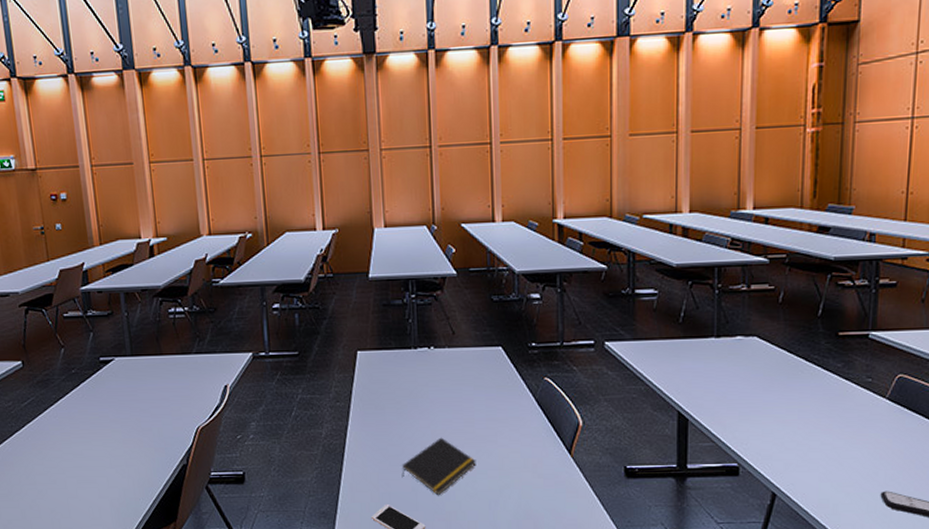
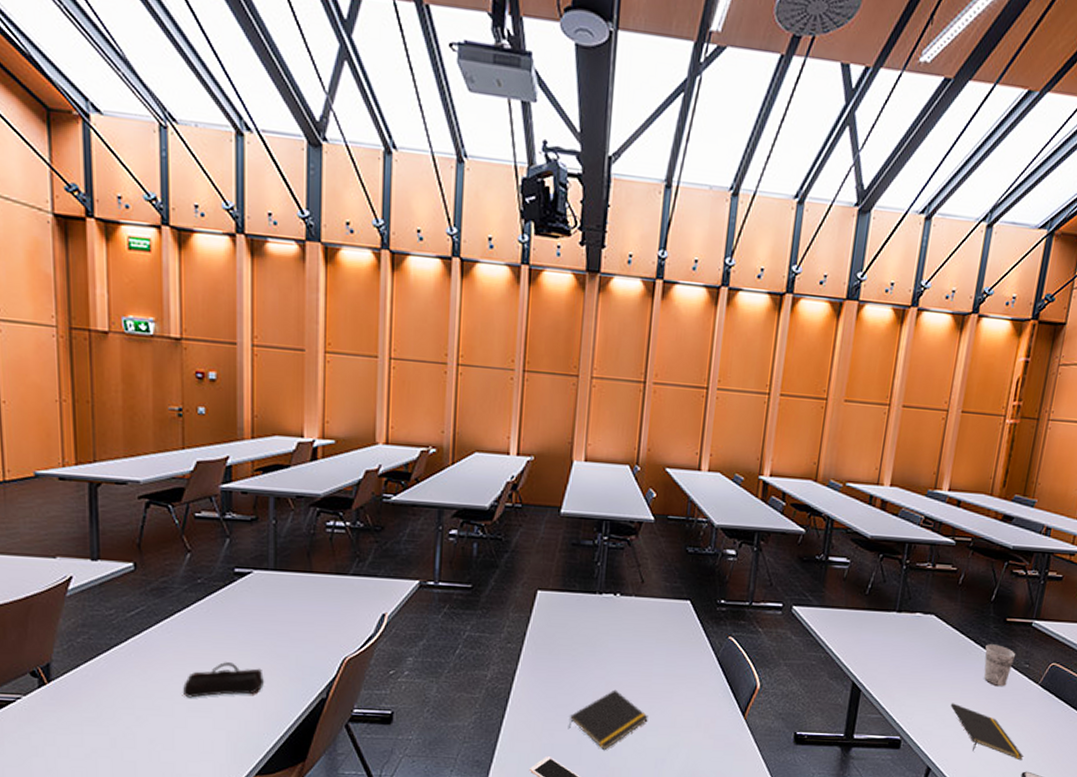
pencil case: none [71,439,136,472] -> present [183,662,265,698]
notepad: none [788,425,880,480] -> present [950,703,1024,761]
cup: none [819,360,855,404] -> present [983,644,1016,687]

